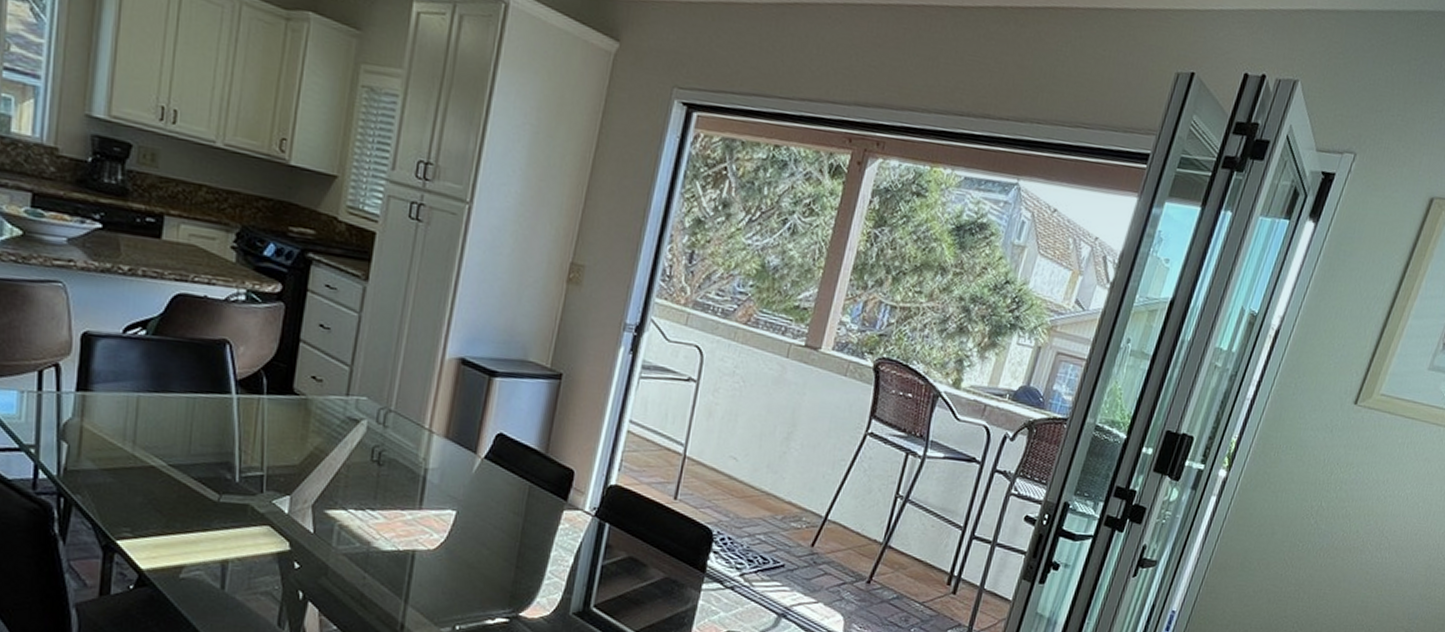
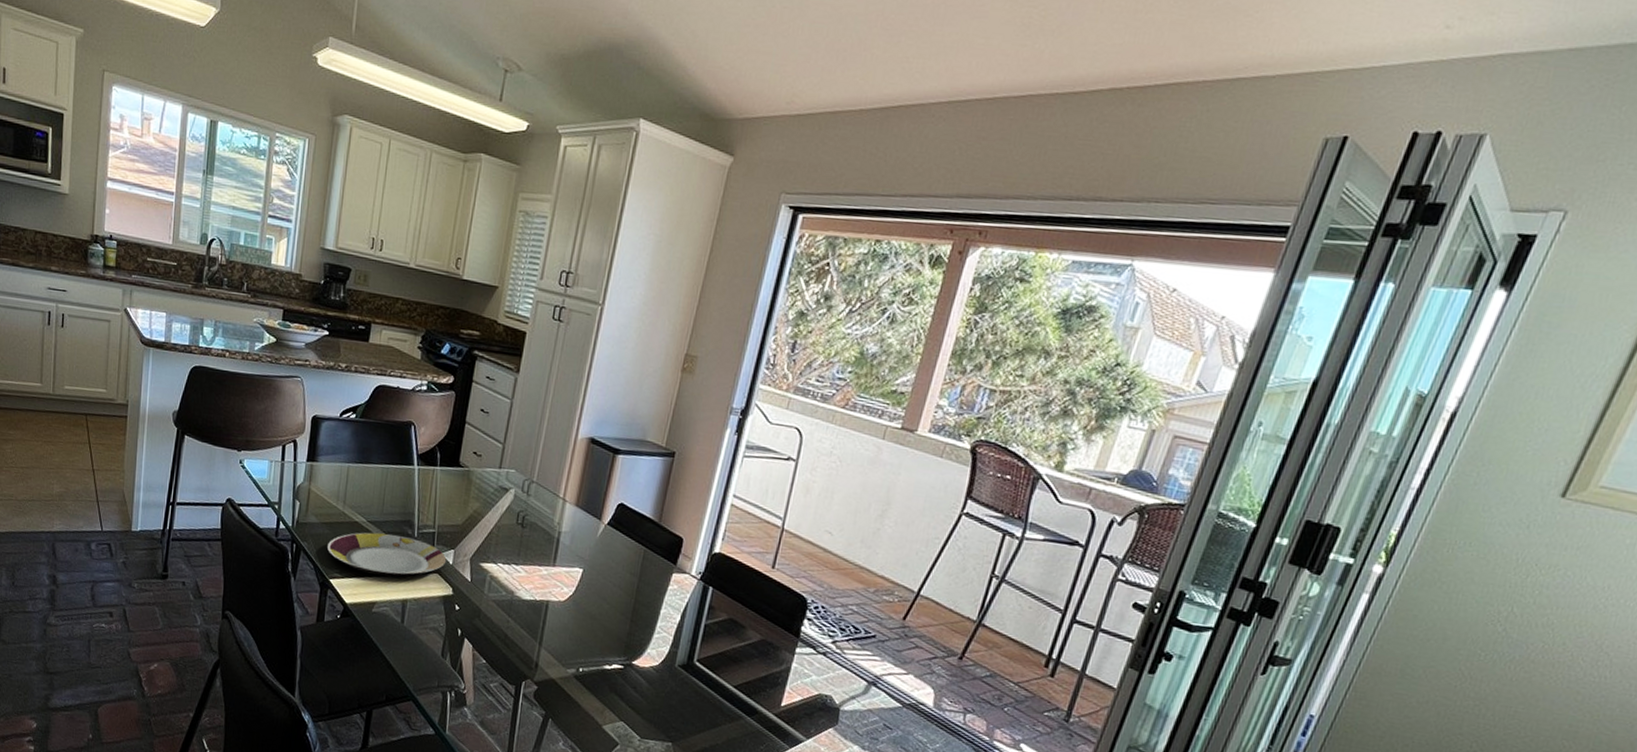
plate: none [112,478,281,533] -> present [327,532,447,578]

